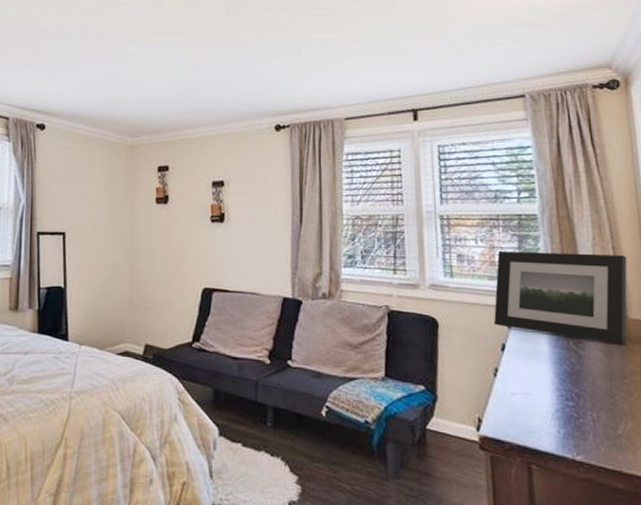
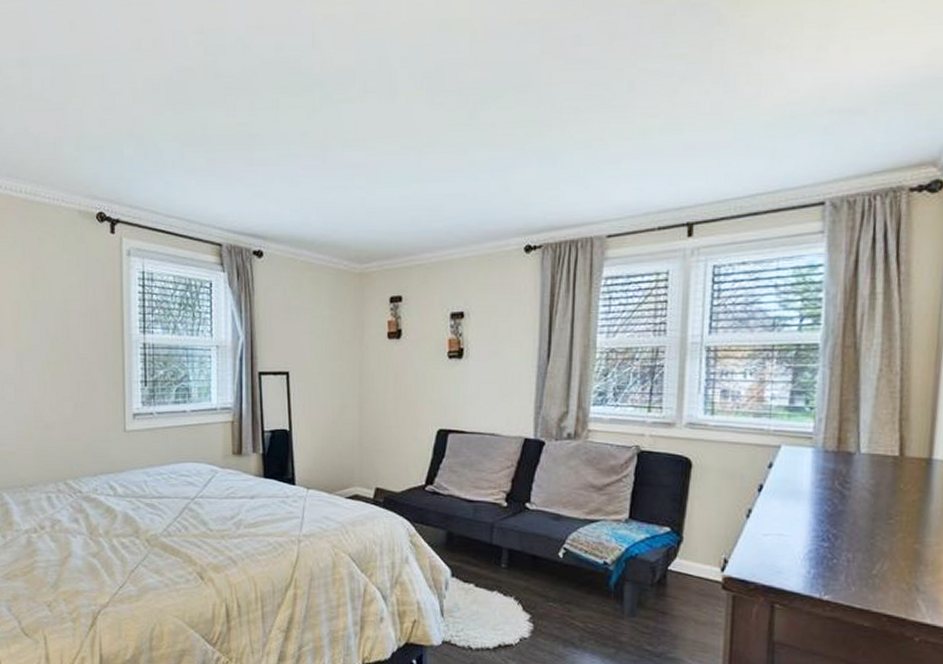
picture frame: present [493,250,628,345] -> none [753,385,915,484]

